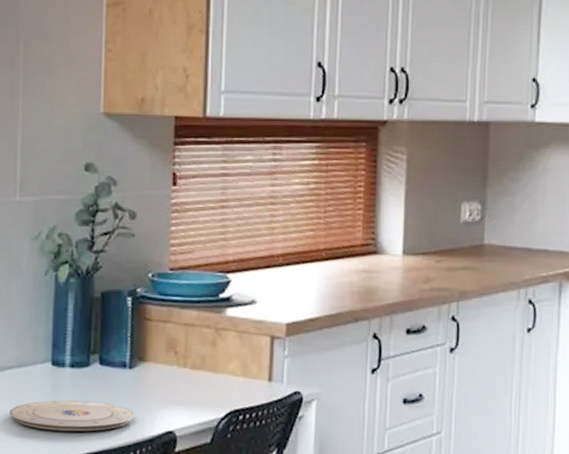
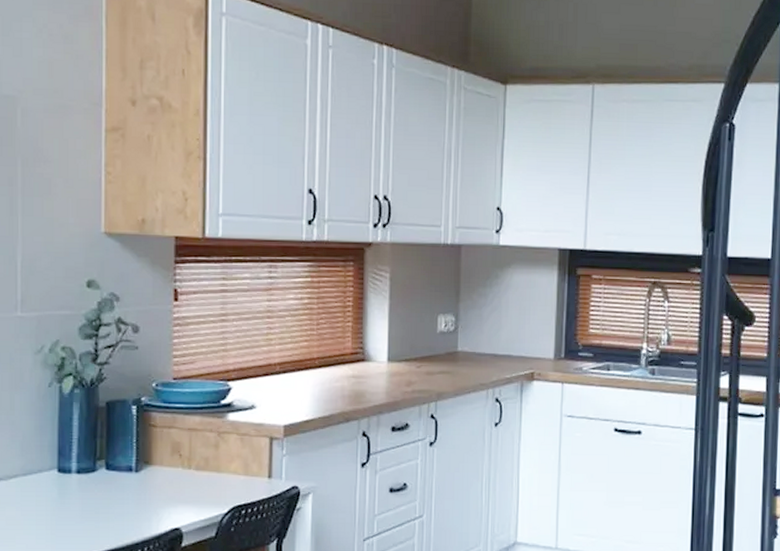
plate: present [9,400,135,432] -> none [16,505,141,534]

